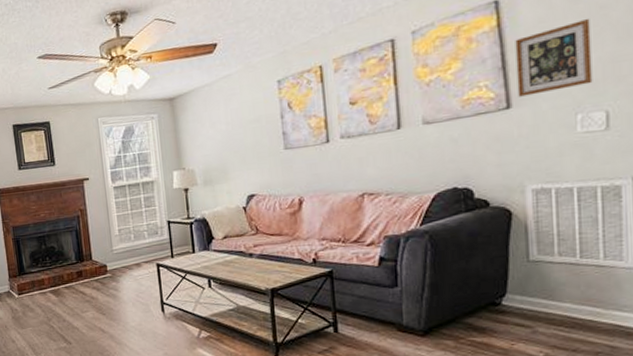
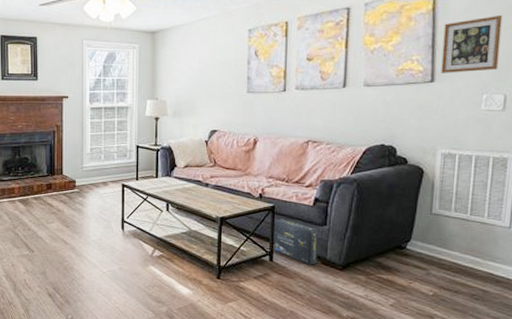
box: none [334,283,393,333] -> present [273,218,319,265]

